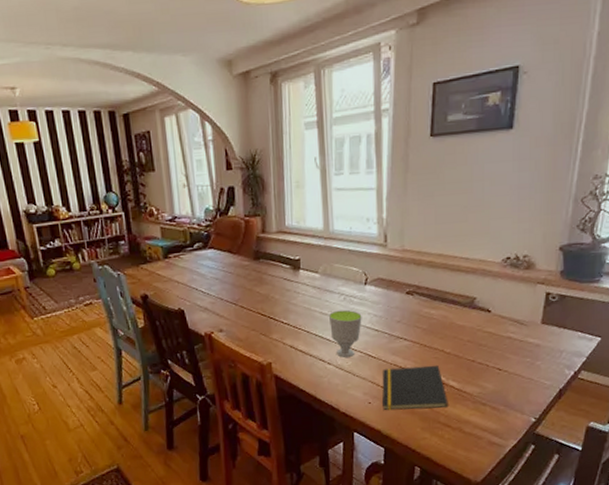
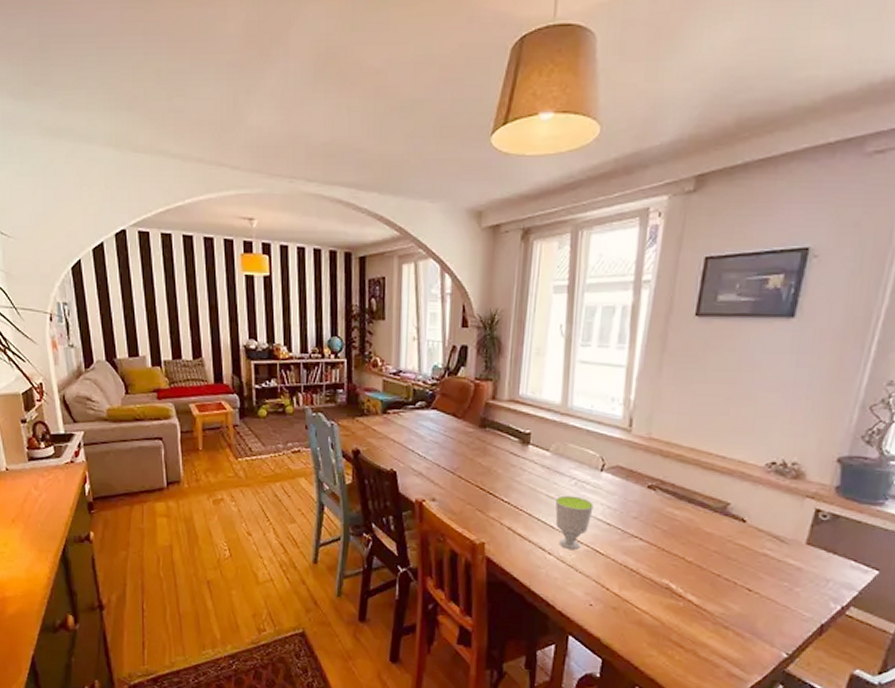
notepad: present [382,365,448,411] -> none [605,569,684,625]

